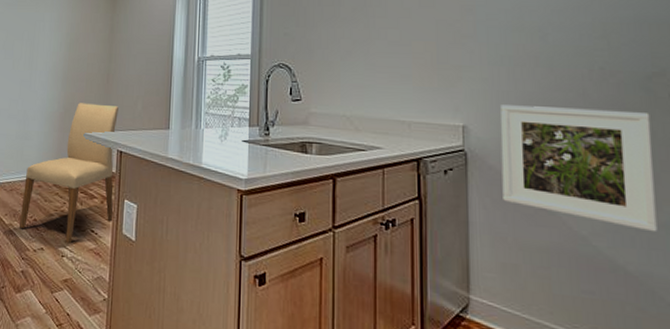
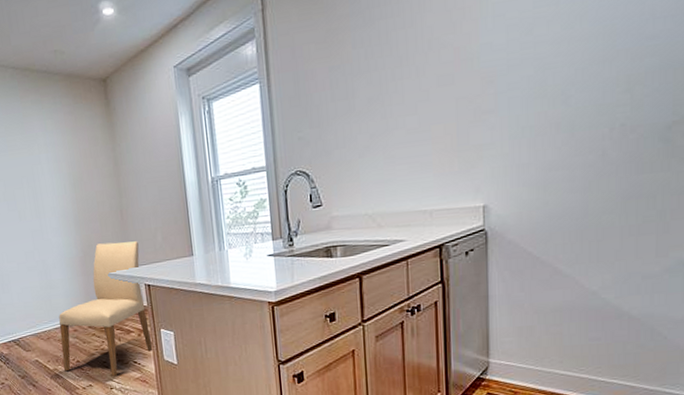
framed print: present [501,105,658,233] -> none [520,164,666,278]

